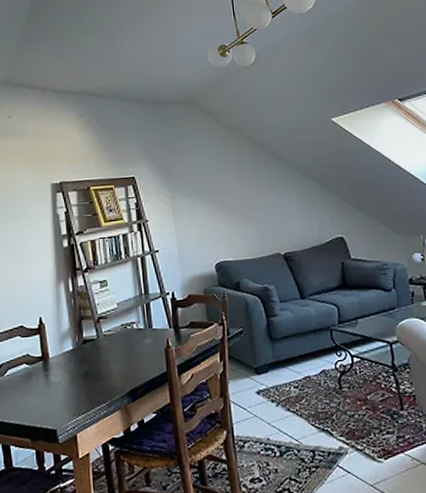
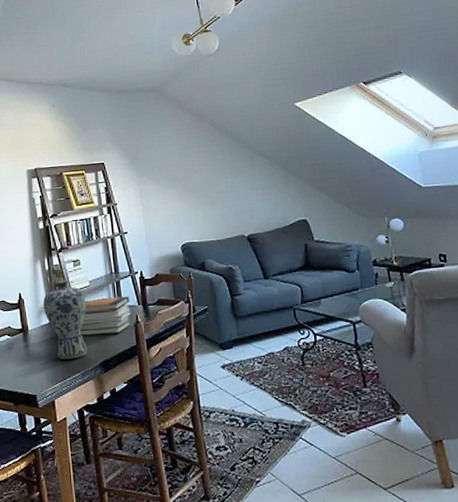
vase: none [65,302,114,389] -> present [43,279,88,359]
book stack: none [105,319,162,363] -> present [79,296,132,336]

